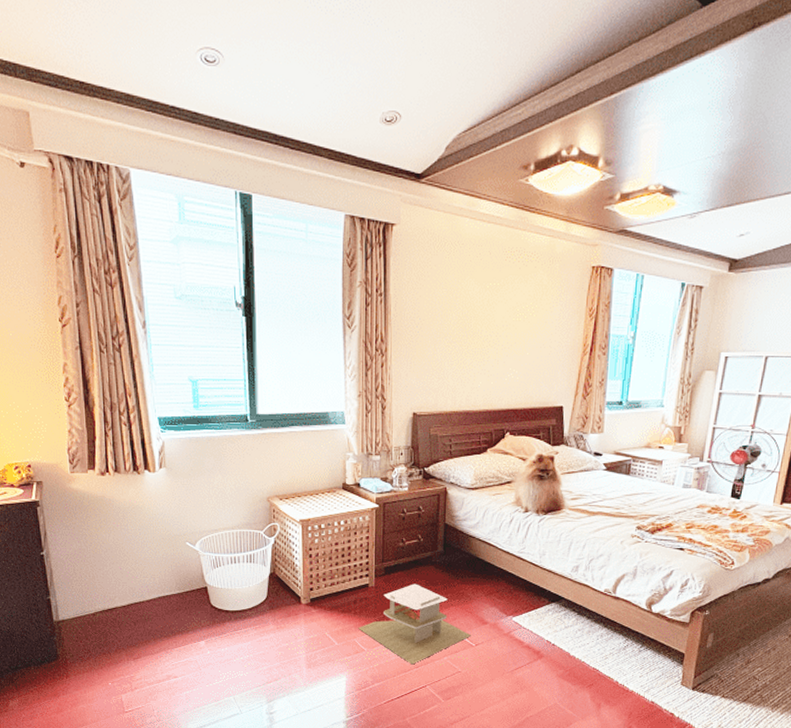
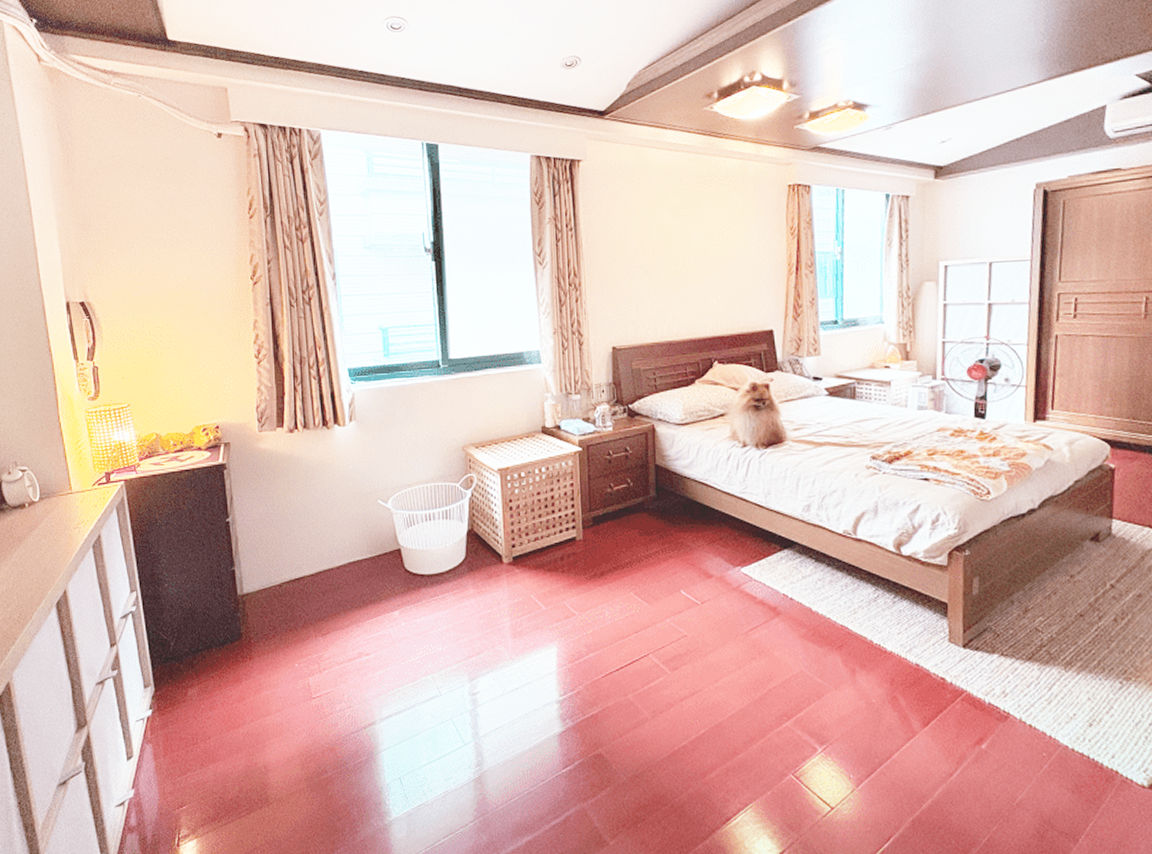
side table: present [358,583,471,665] -> none [567,534,695,629]

